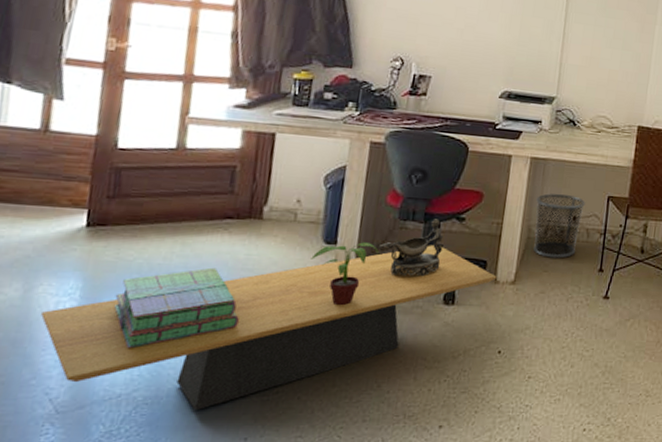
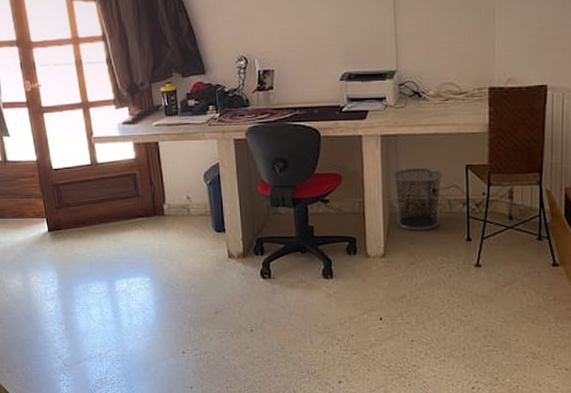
coffee table: present [41,245,497,411] -> none [38,227,367,366]
stack of books: present [114,267,239,349] -> none [79,257,166,321]
potted plant: present [311,242,380,306] -> none [208,228,261,283]
decorative bowl: present [379,219,443,277] -> none [260,203,314,255]

